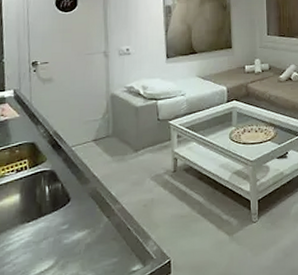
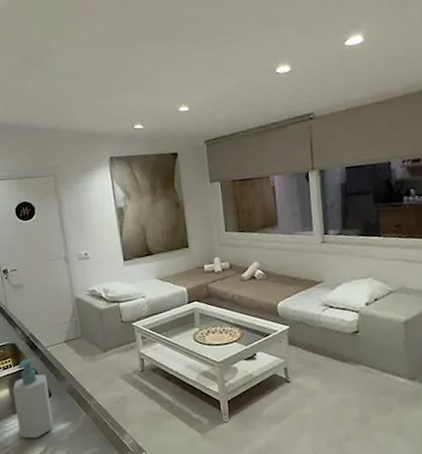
soap bottle: none [24,158,69,252] -> present [12,358,53,439]

